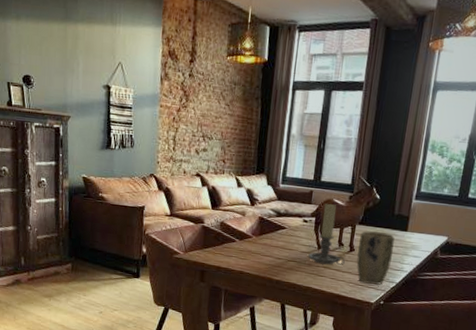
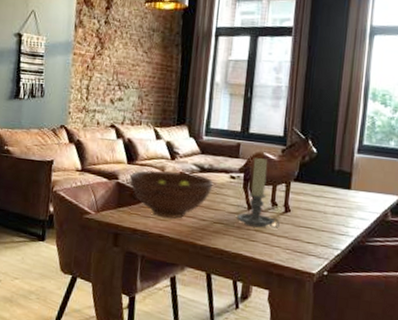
fruit bowl: none [213,215,288,258] -> present [129,170,213,219]
plant pot: present [356,231,395,285] -> none [293,188,337,252]

